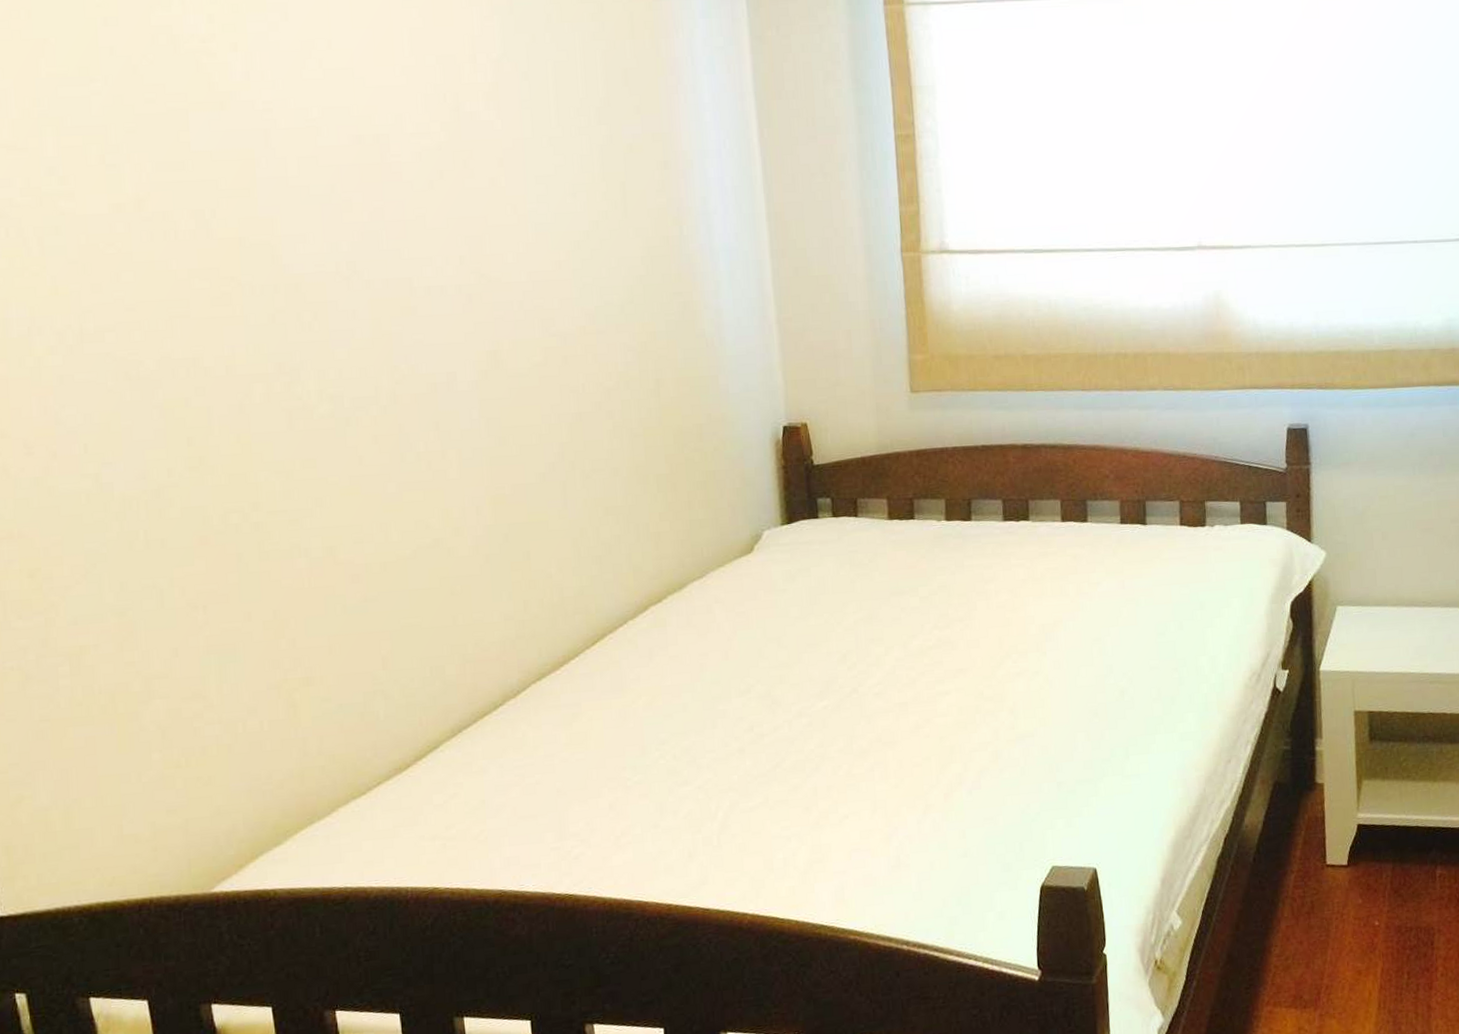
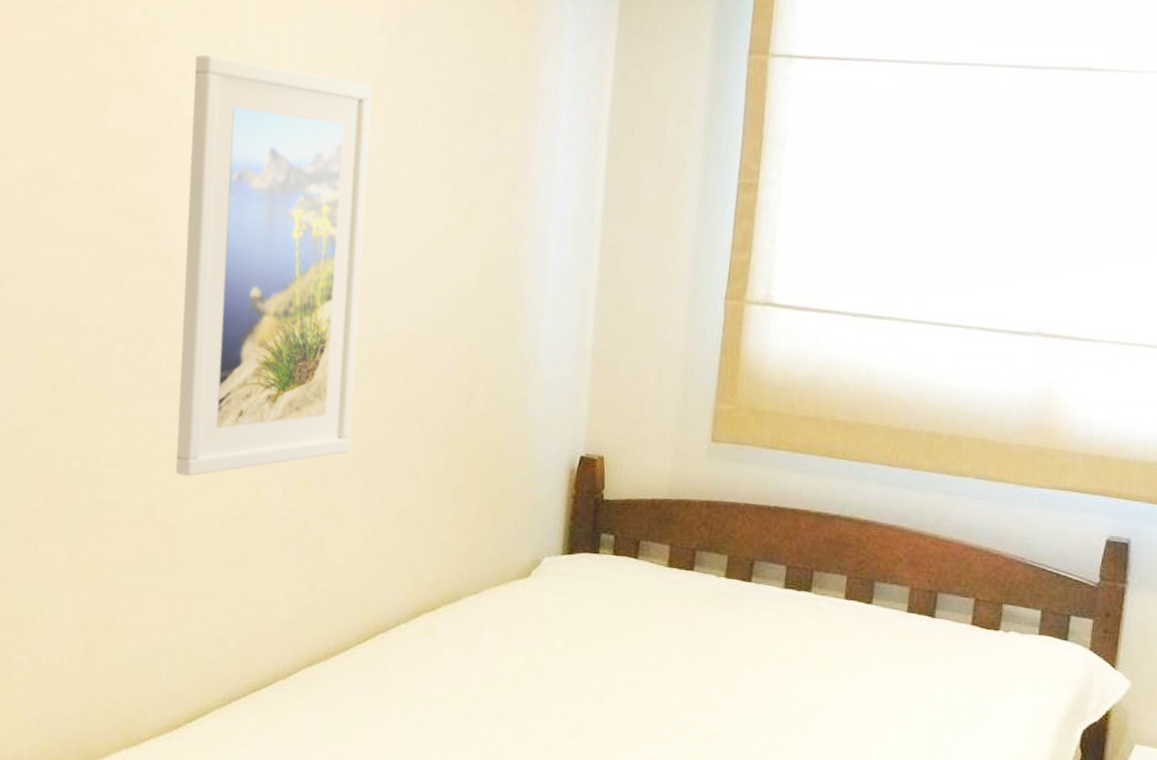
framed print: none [282,58,540,511] -> present [176,54,373,476]

